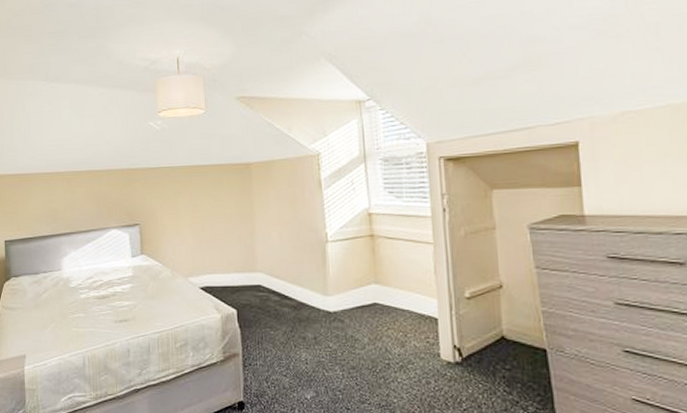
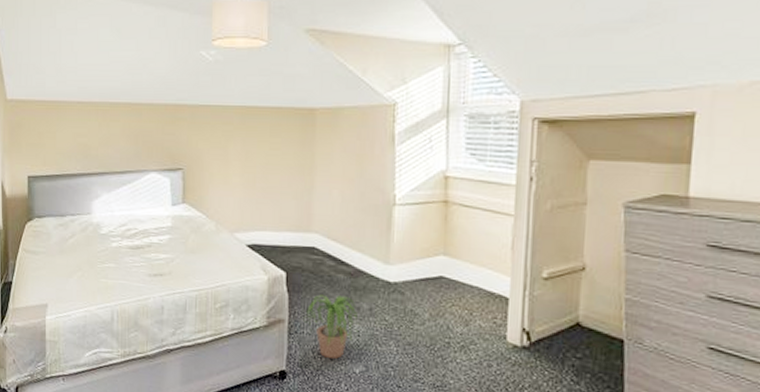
potted plant: none [258,328,307,386] -> present [306,294,360,359]

